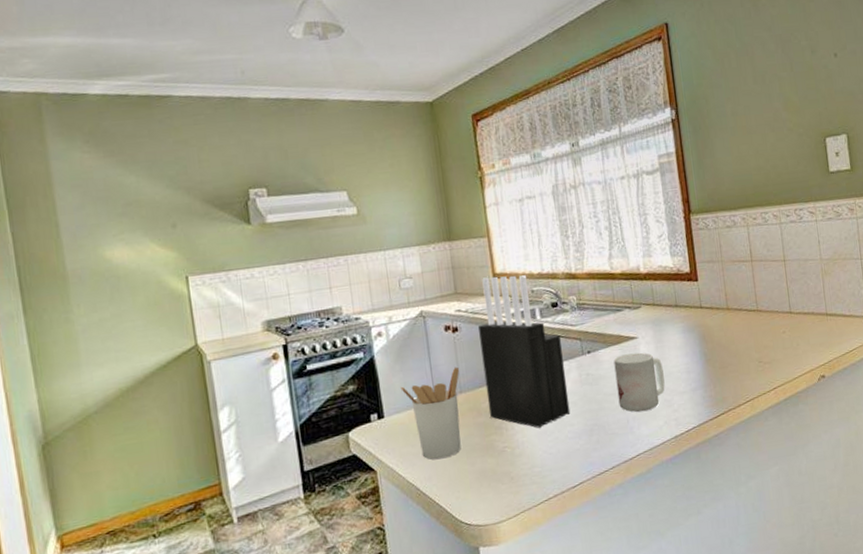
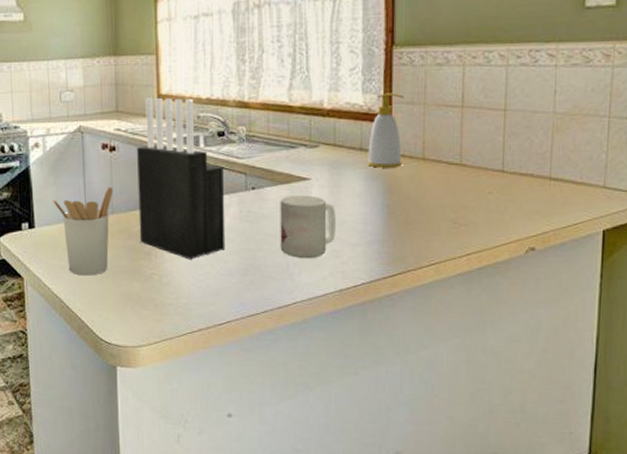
soap bottle: none [682,254,711,321] -> present [367,93,404,168]

